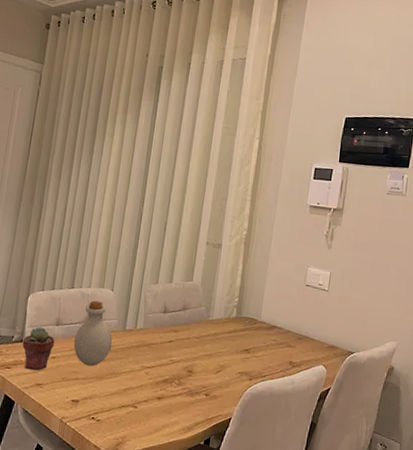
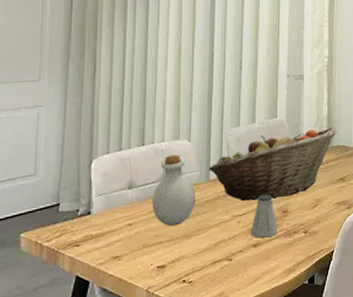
potted succulent: present [22,327,55,371] -> none [90,194,129,244]
fruit basket: none [126,296,248,358] -> present [209,128,337,201]
saltshaker: none [156,351,182,393] -> present [250,194,278,238]

